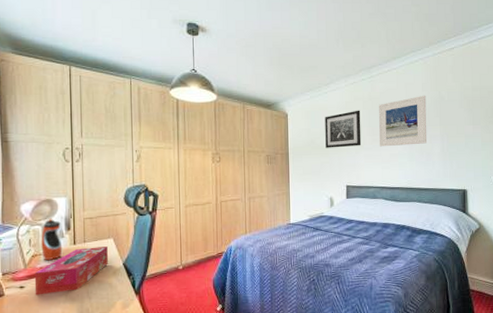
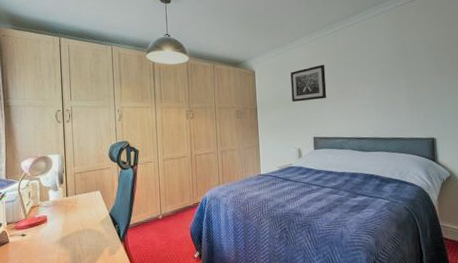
tissue box: present [34,246,108,295] -> none [33,198,96,243]
water bottle: present [41,218,63,260] -> none [38,173,57,211]
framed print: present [379,95,427,147] -> none [343,46,393,99]

